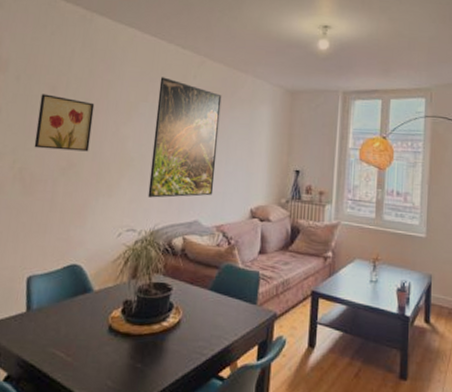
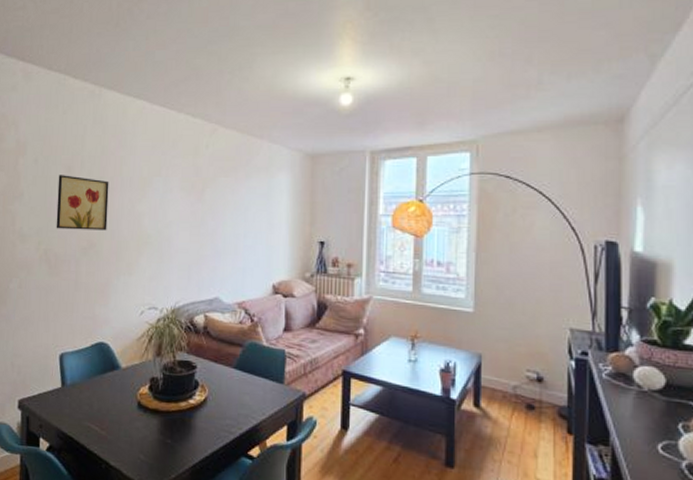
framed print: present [147,77,222,198] -> none [167,149,236,275]

